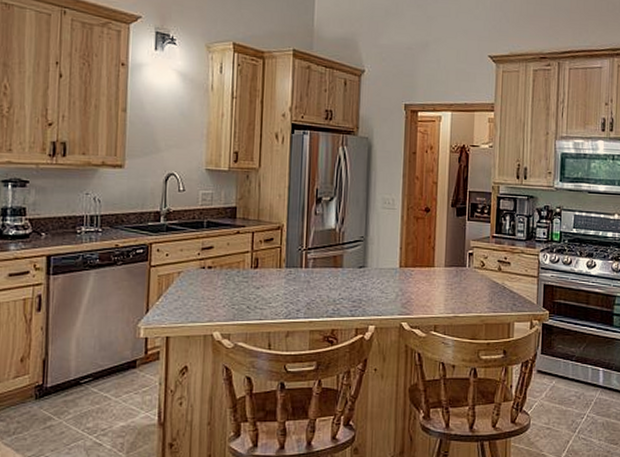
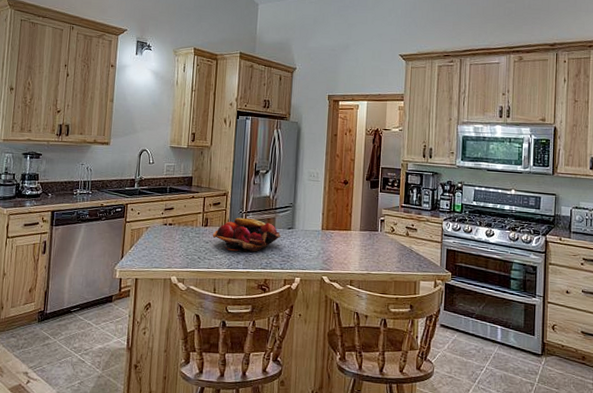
fruit basket: none [264,255,351,298] -> present [212,217,281,252]

